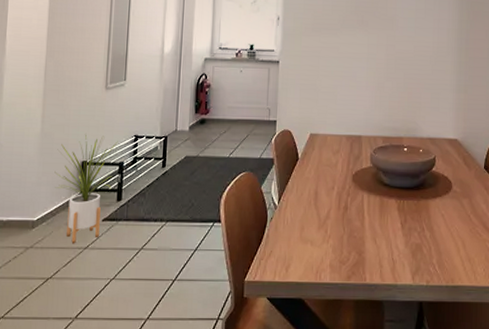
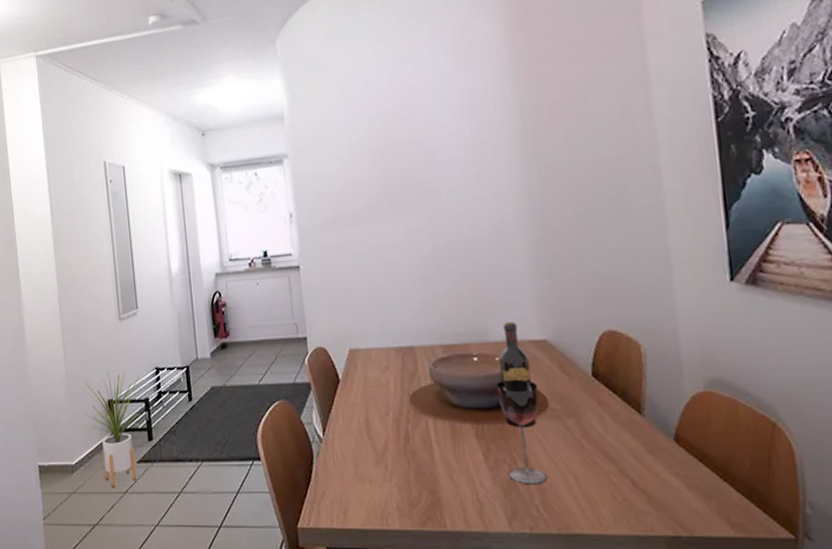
wineglass: none [416,167,447,248] -> present [496,379,547,485]
wine bottle: none [421,123,444,204] -> present [498,322,537,427]

